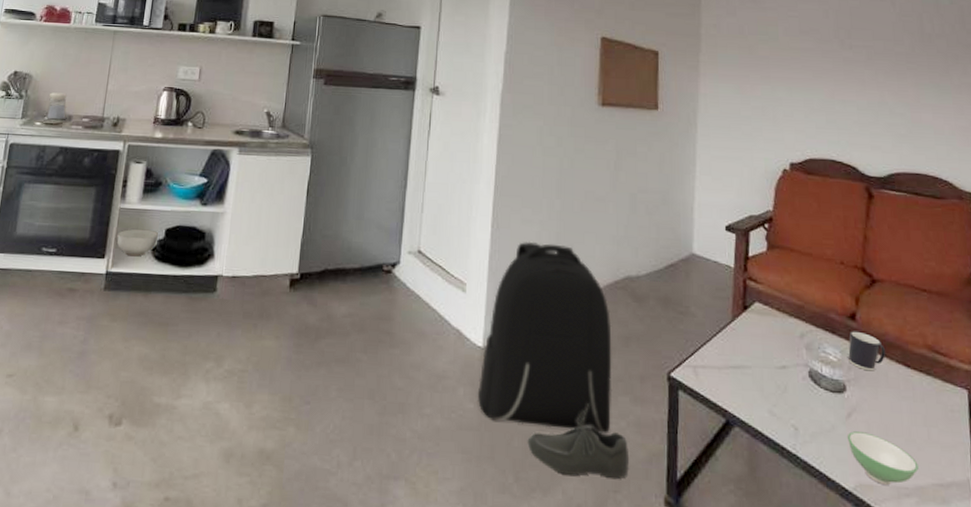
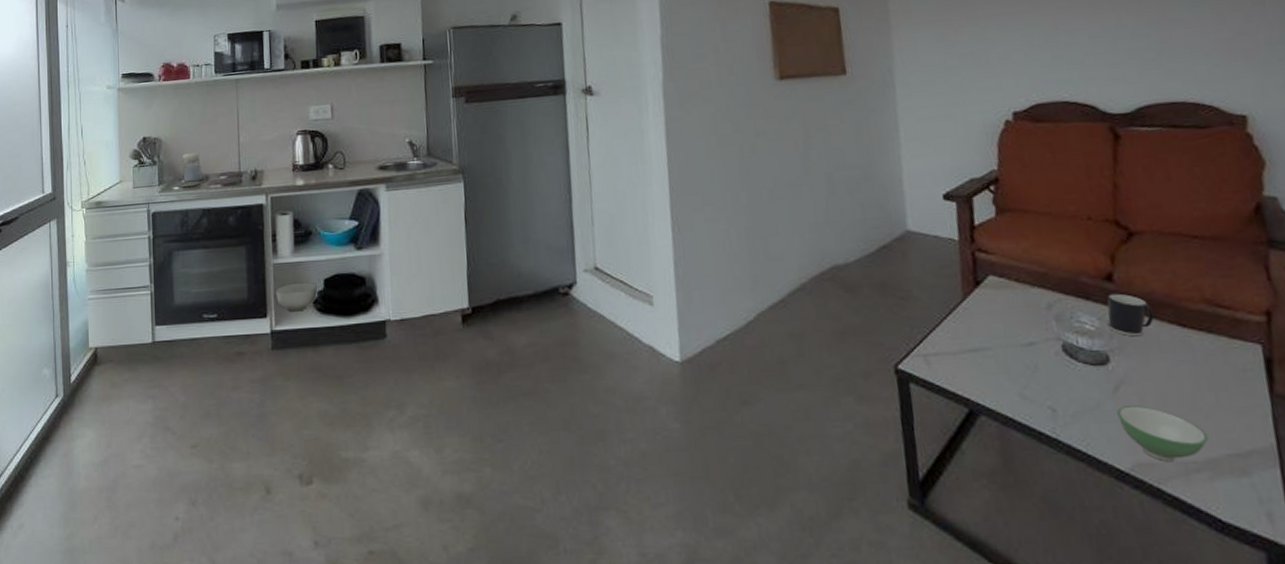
backpack: present [477,241,612,433] -> none [681,240,836,439]
shoe: present [527,404,630,479] -> none [743,409,863,487]

